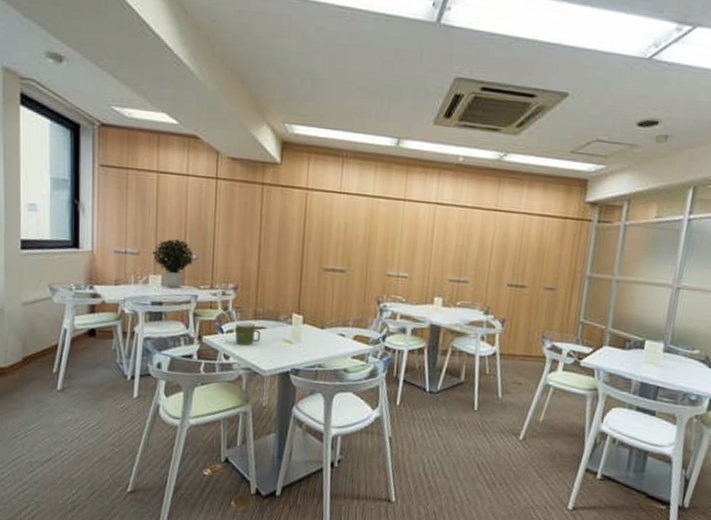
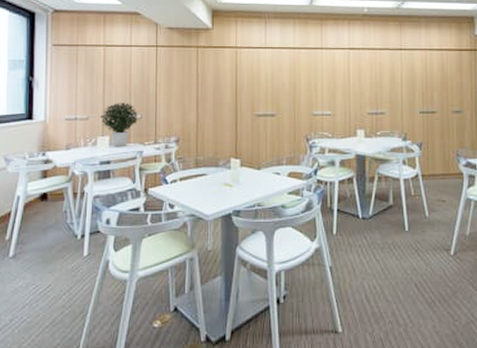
mug: present [235,322,261,346] -> none [179,172,203,193]

